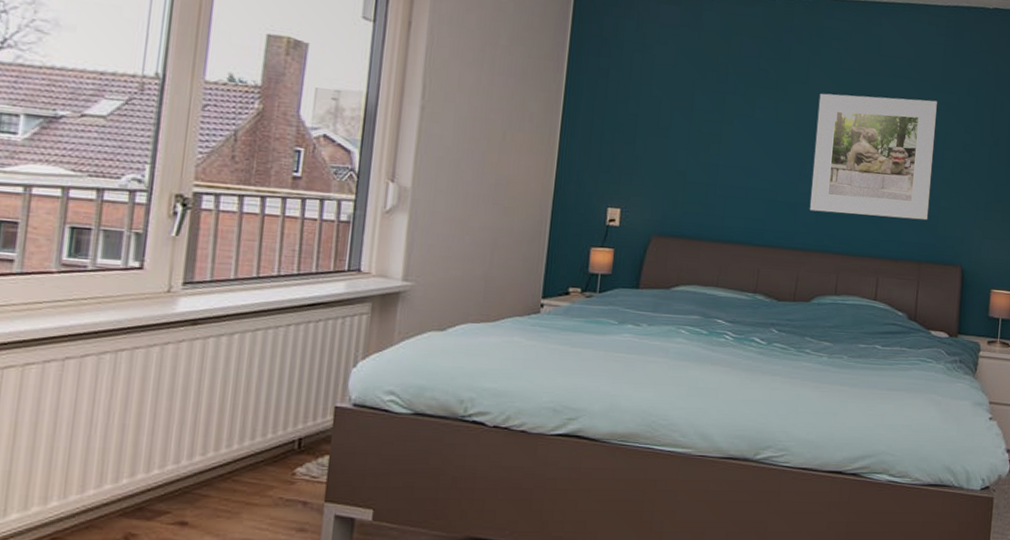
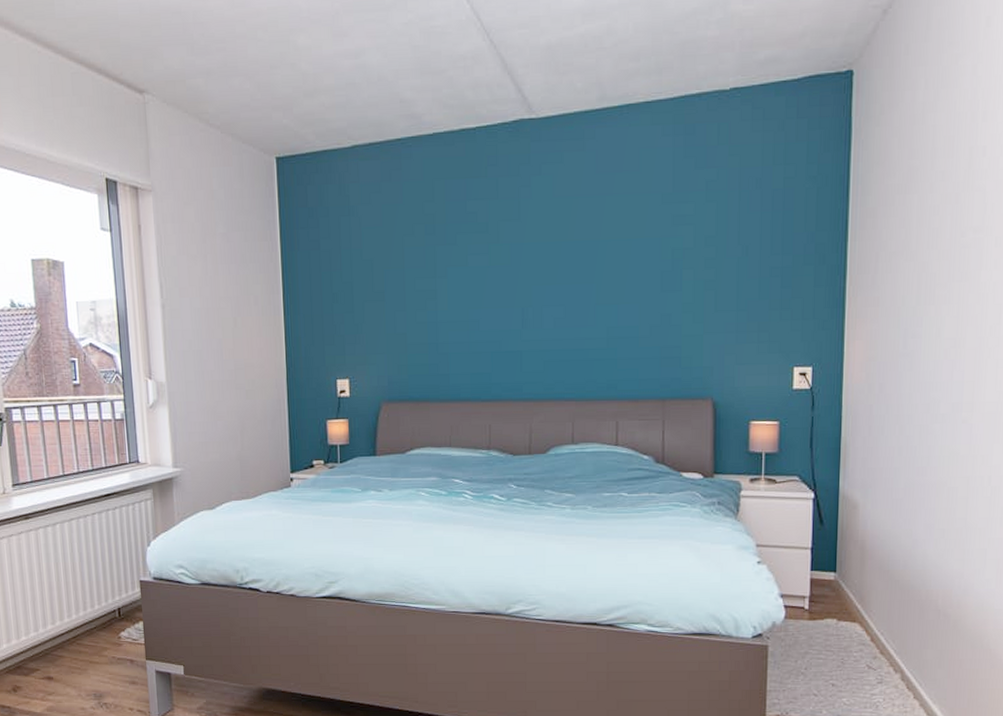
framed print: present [810,93,937,221] -> none [534,214,670,358]

